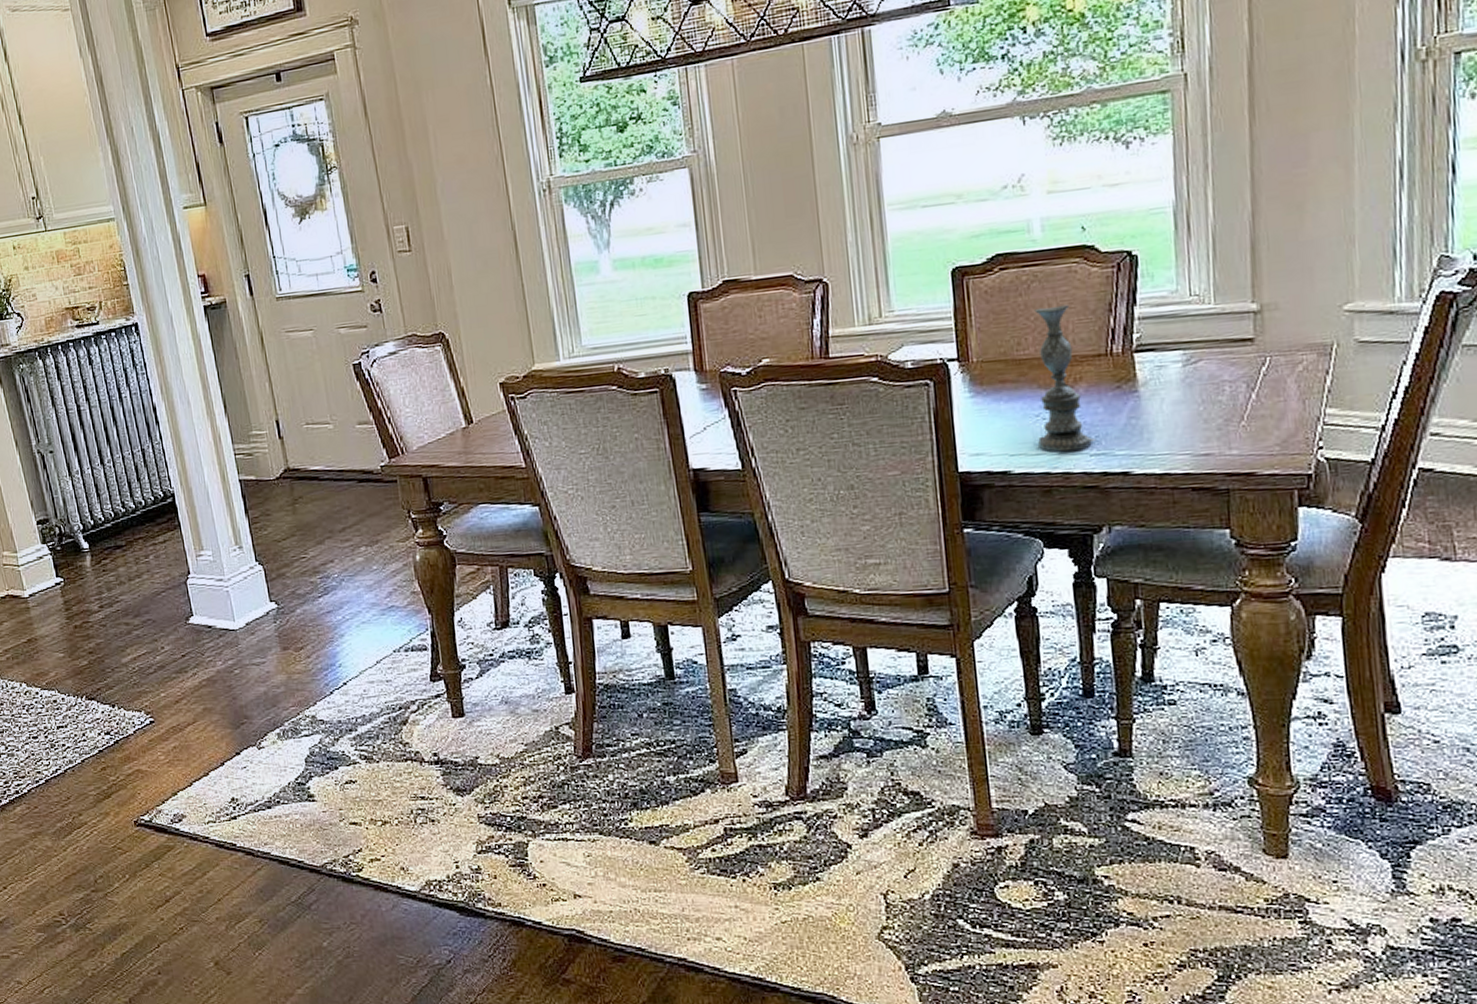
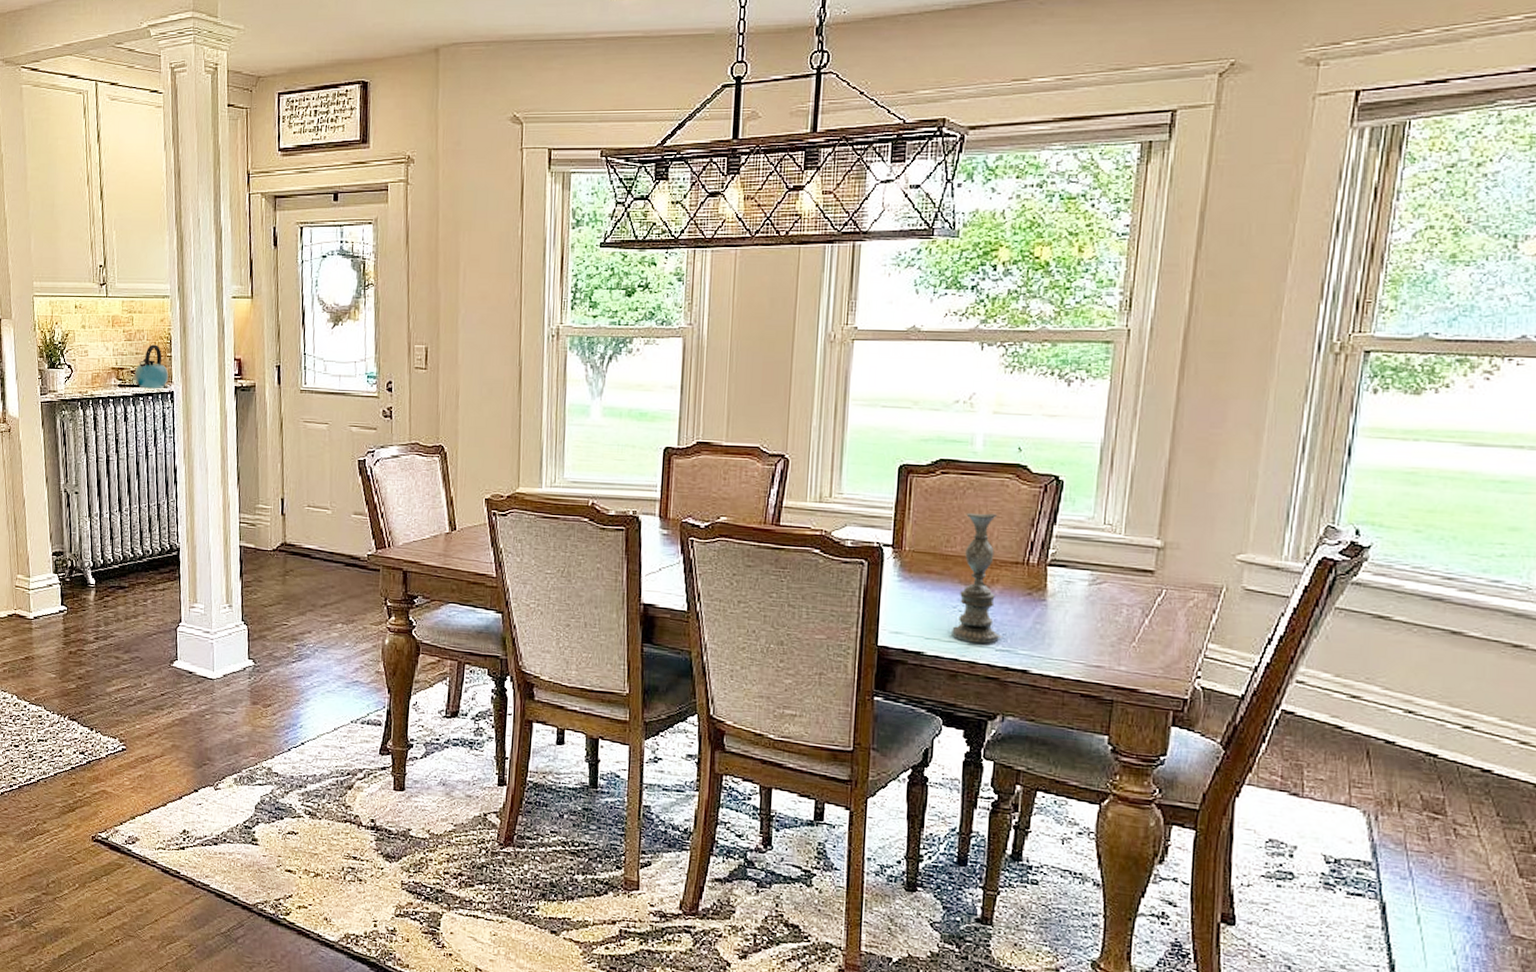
kettle: none [91,274,130,325] -> present [134,344,169,389]

